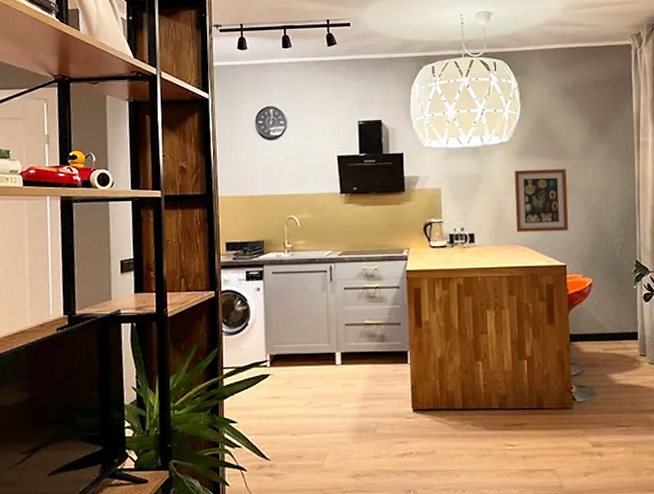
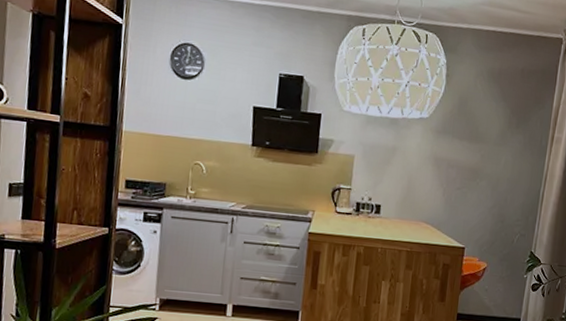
wall art: present [514,169,569,232] -> none [422,148,480,215]

